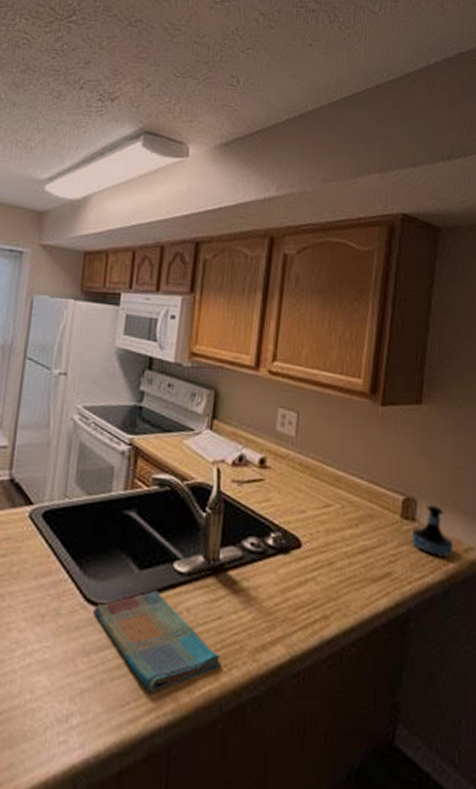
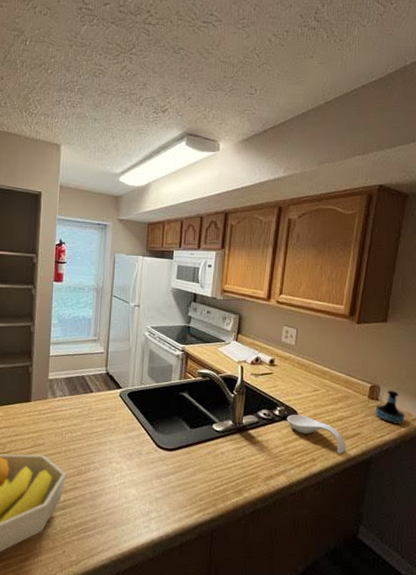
dish towel: present [93,590,221,693] -> none [162,441,244,501]
spoon rest: none [286,545,374,607] -> present [287,415,347,454]

